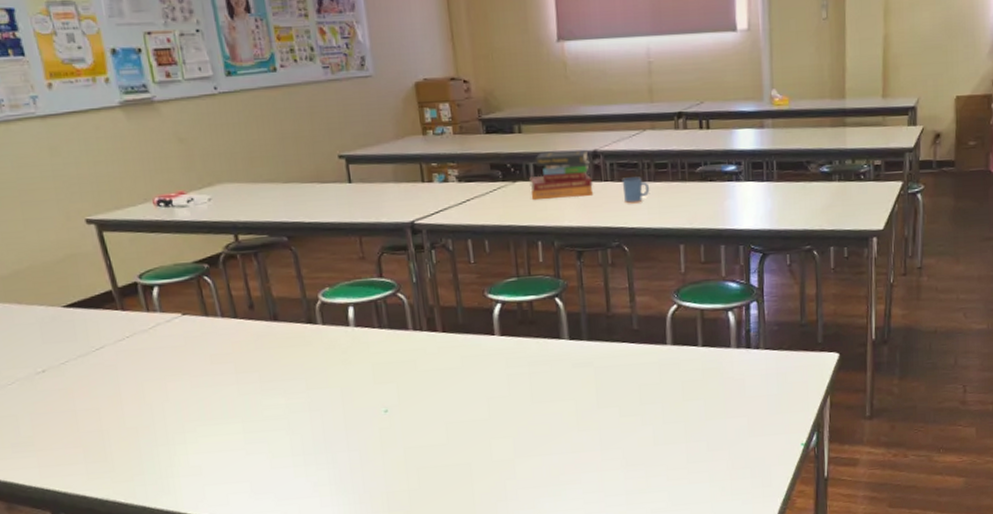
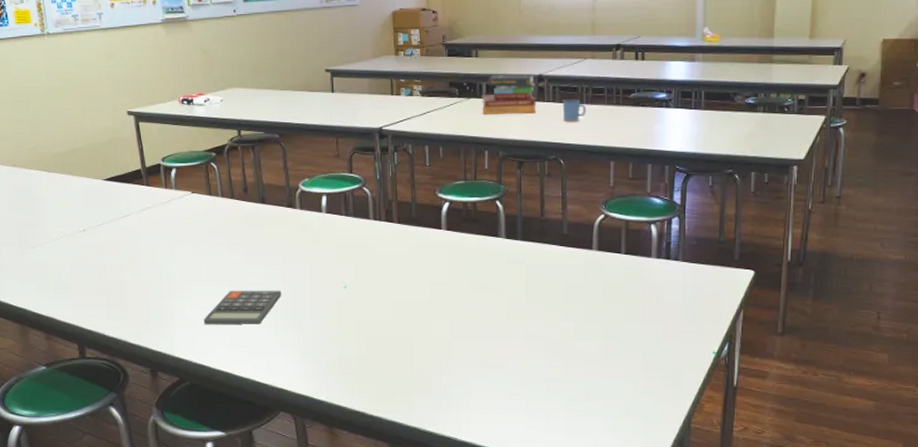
calculator: none [213,422,309,470] -> present [203,290,282,324]

